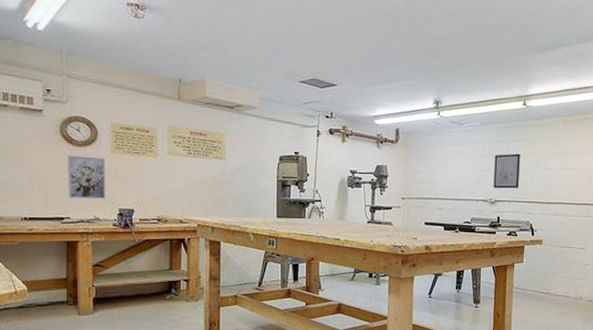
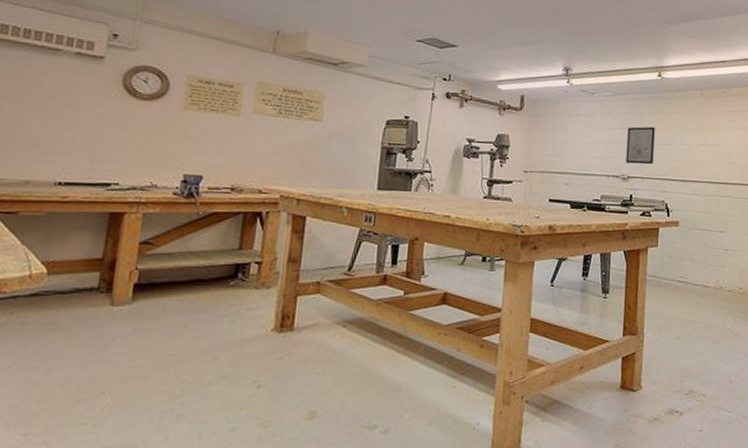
wall art: present [67,155,106,200] -> none [120,110,175,163]

